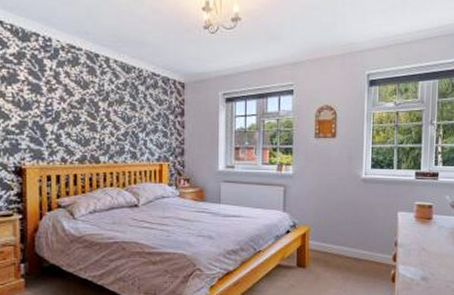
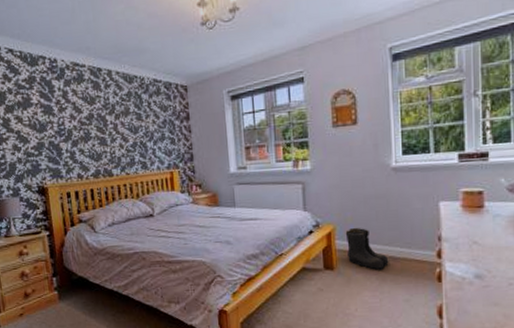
boots: none [318,231,353,270] -> present [345,228,389,270]

